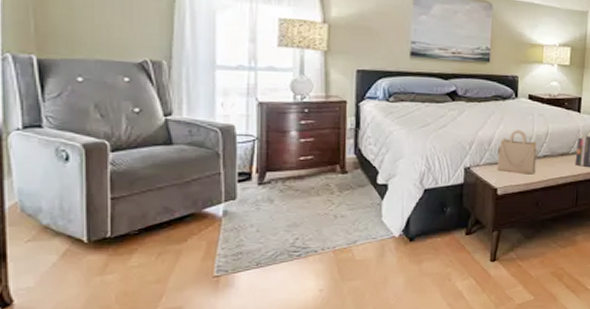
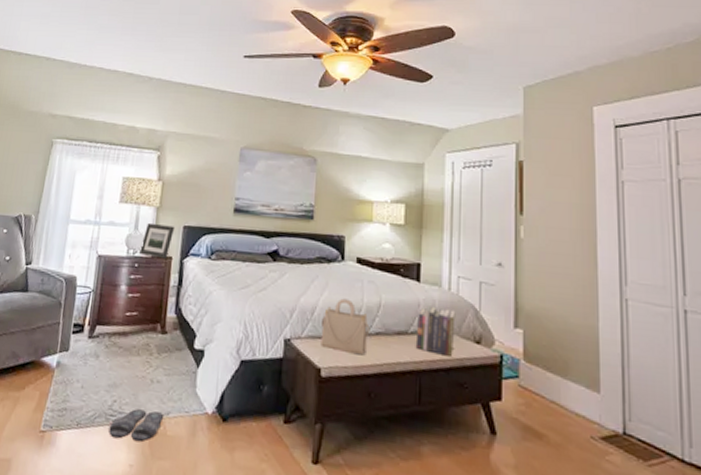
slippers: none [293,242,350,271] -> present [109,409,163,442]
picture frame: none [309,67,348,103] -> present [139,222,175,259]

